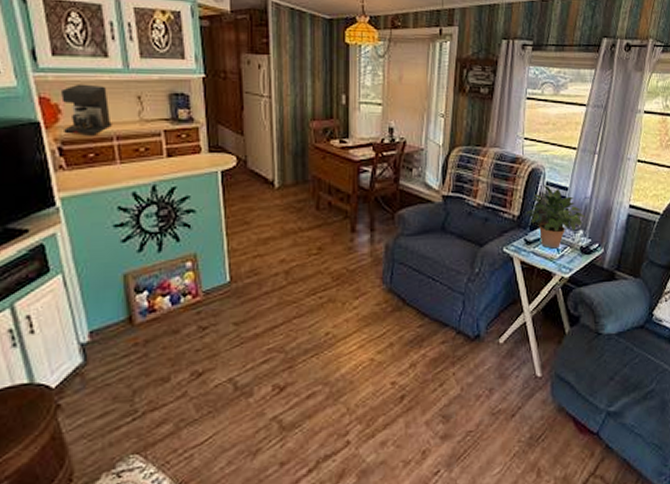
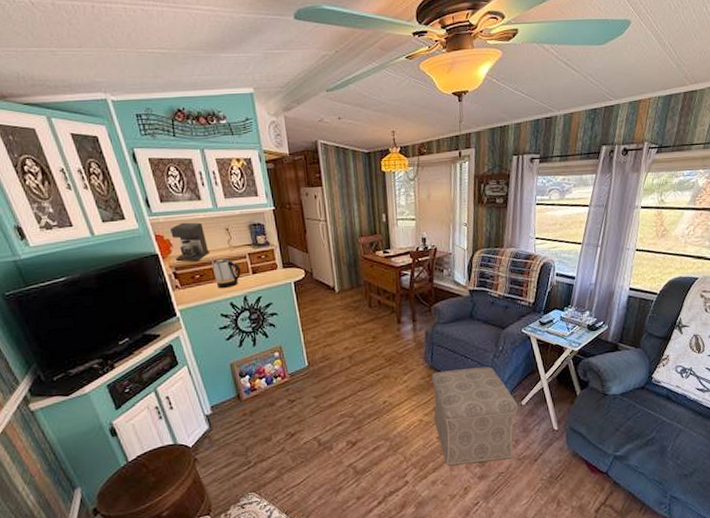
kettle: none [113,135,152,174] -> present [212,258,241,289]
ottoman: none [388,293,495,421] -> present [431,366,519,466]
potted plant: present [524,185,585,249] -> none [538,276,591,328]

